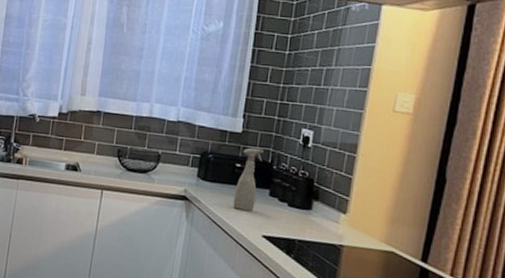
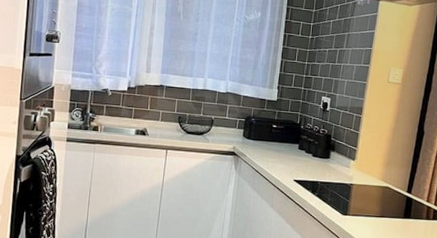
spray bottle: present [233,147,264,211] -> none [271,112,294,161]

